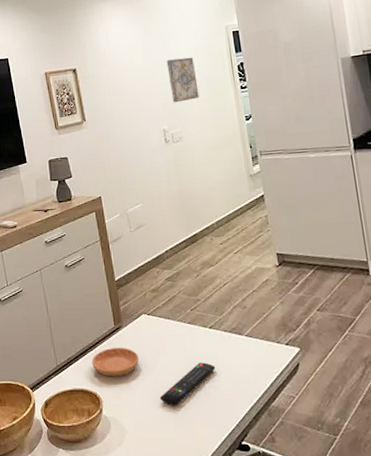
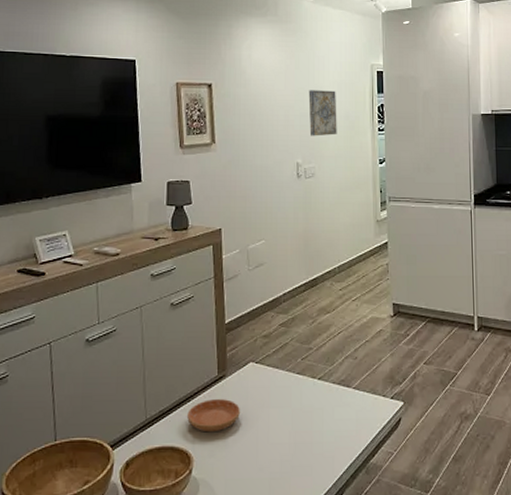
remote control: present [159,362,216,406] -> none [257,416,320,465]

